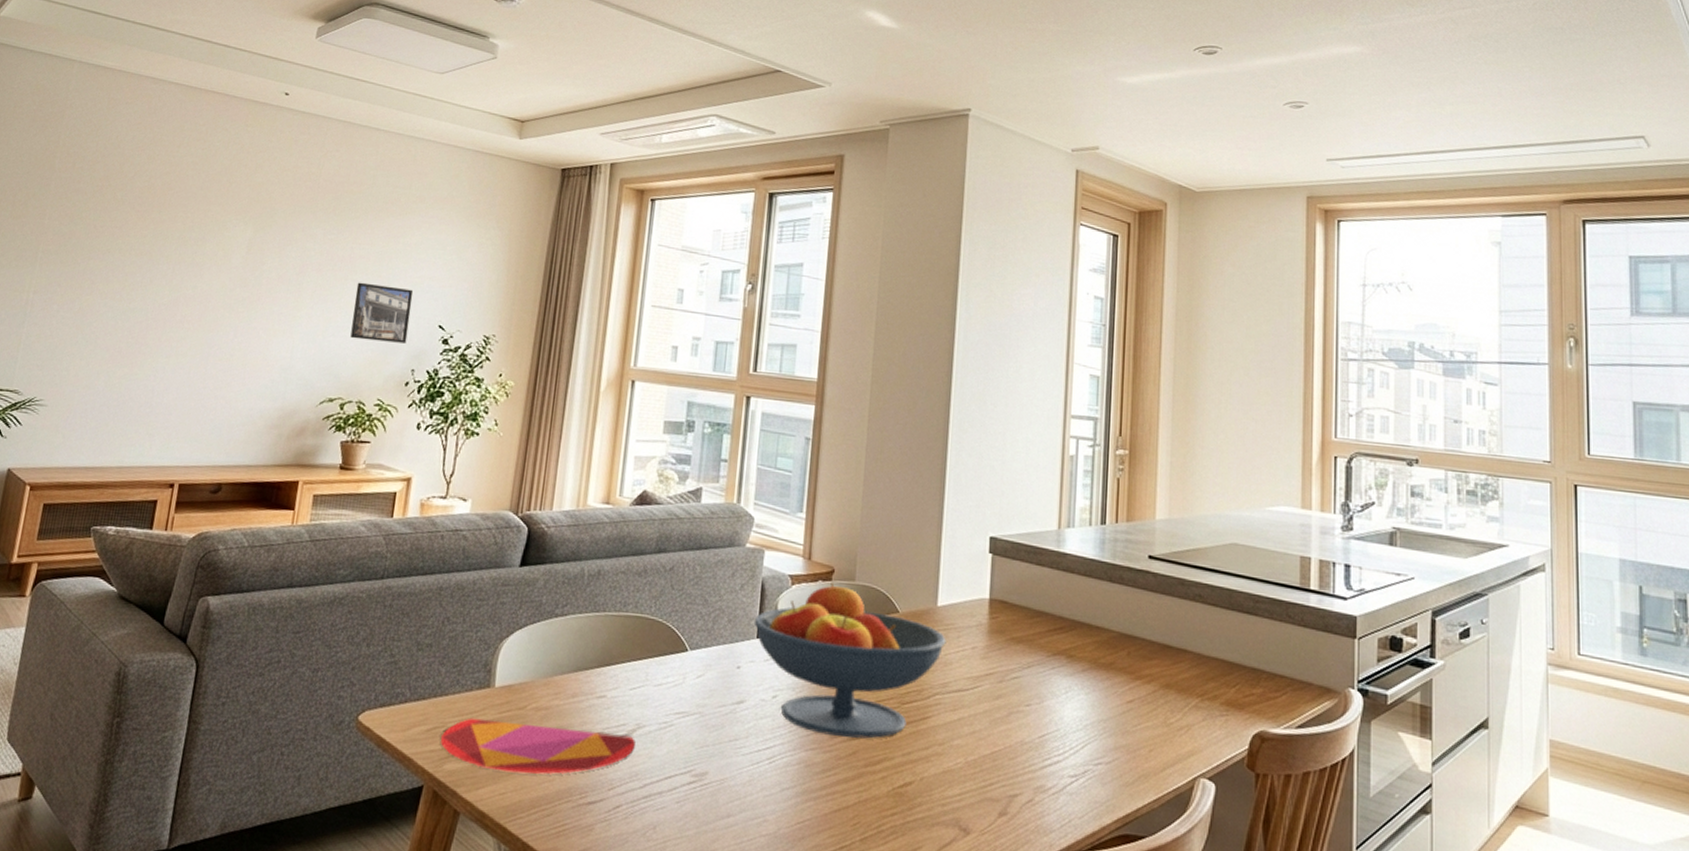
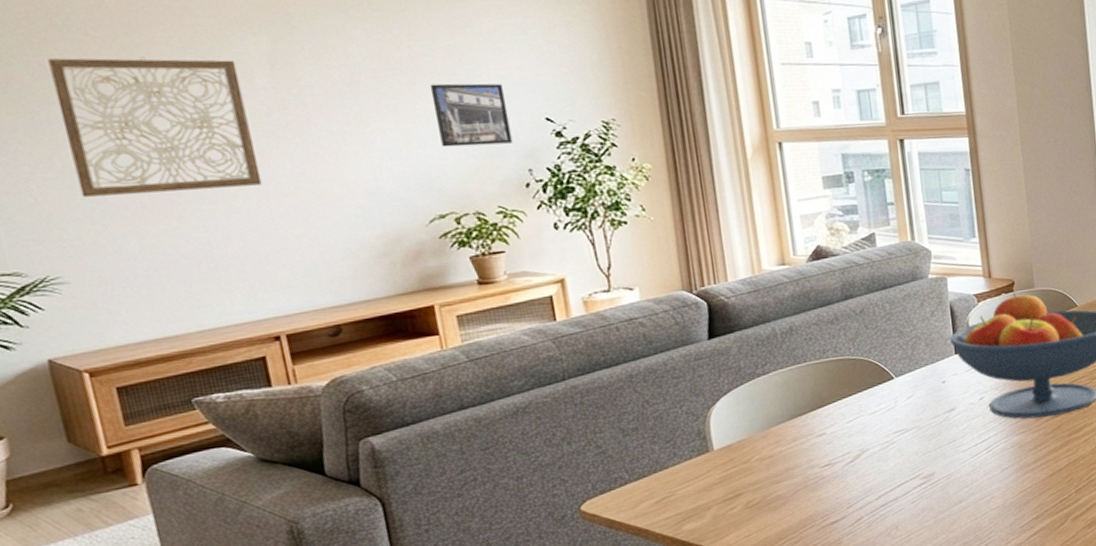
wall art: none [82,224,224,348] -> present [48,56,262,197]
plate: present [440,717,635,774] -> none [671,460,864,520]

